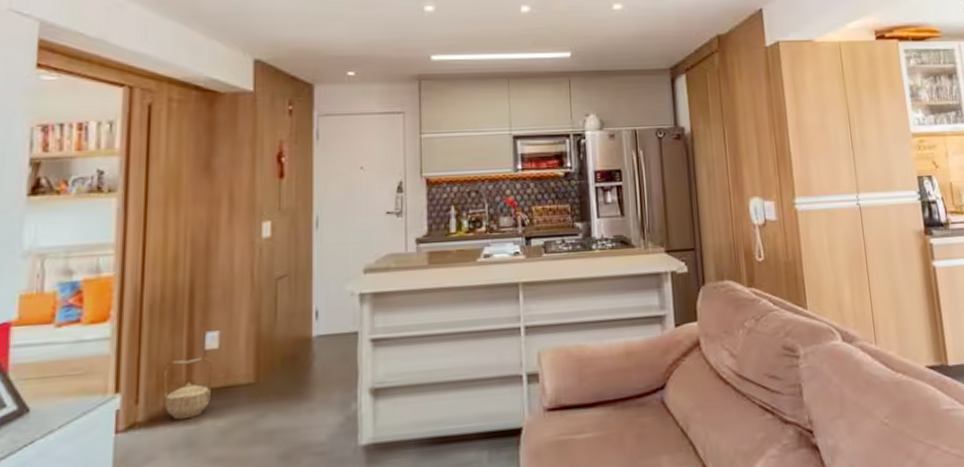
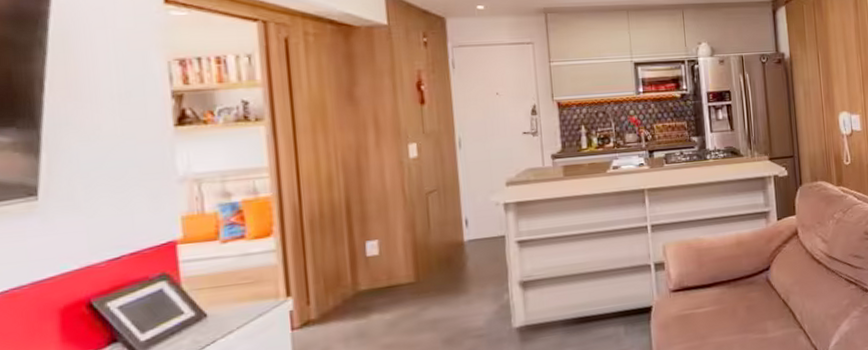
basket: present [163,357,213,420] -> none [329,262,377,316]

